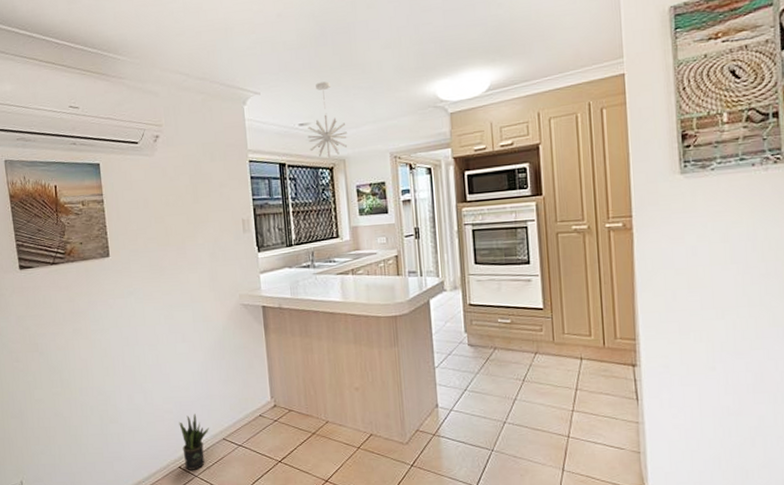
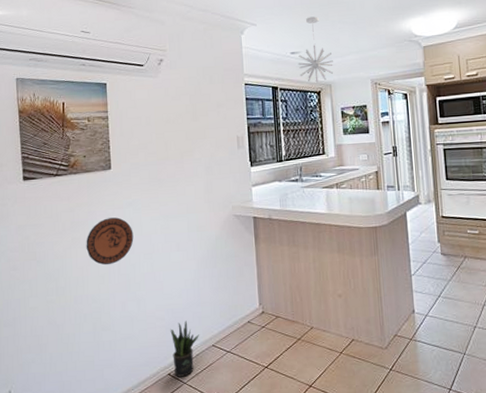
decorative plate: none [88,307,137,357] -> present [86,217,134,266]

